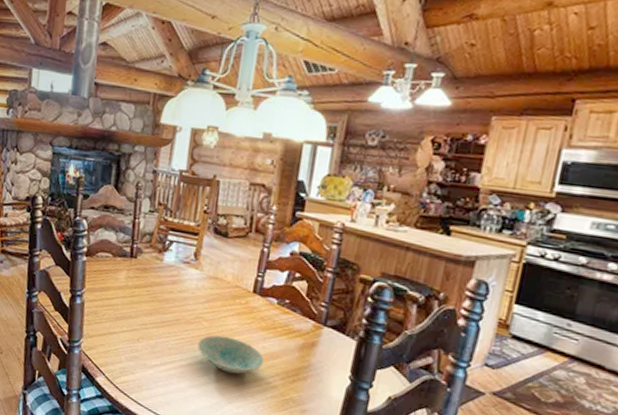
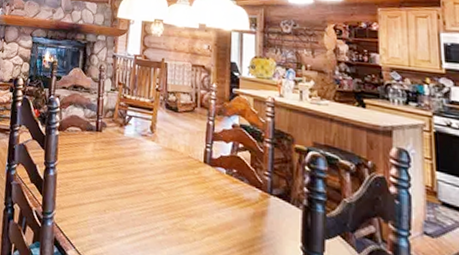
bowl: present [198,335,265,374] -> none [159,205,221,246]

